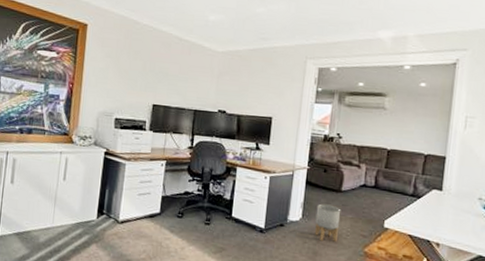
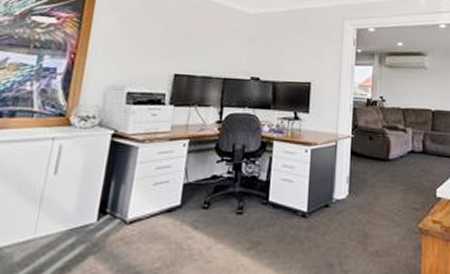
planter: present [315,204,340,242] -> none [363,176,389,221]

